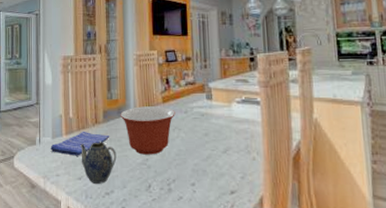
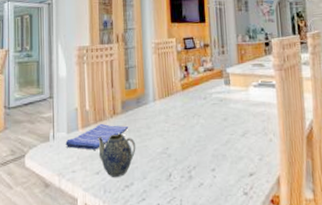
mixing bowl: present [120,106,175,155] -> none [139,94,195,144]

